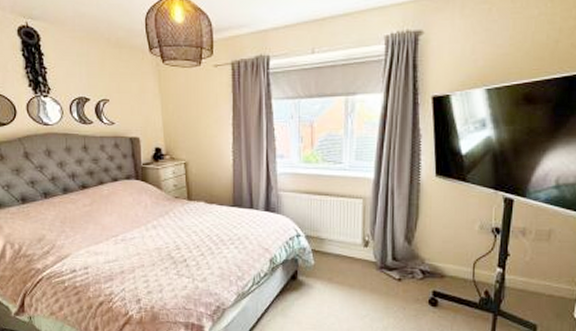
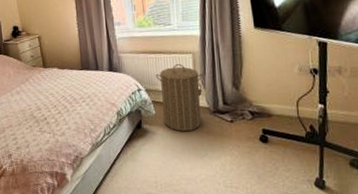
laundry hamper: none [319,210,374,287] -> present [155,64,204,131]

